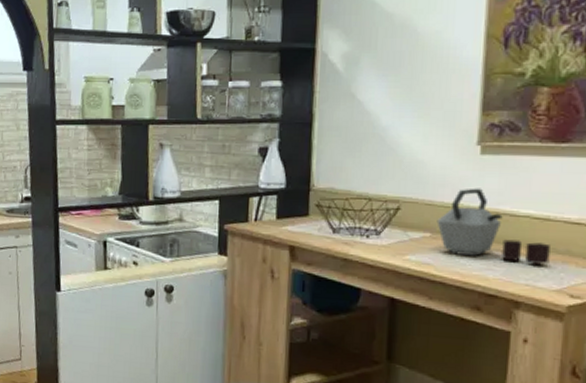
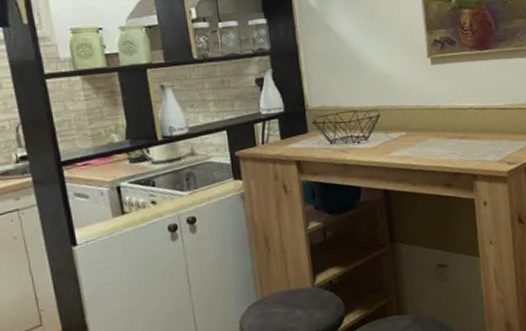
kettle: present [436,188,550,265] -> none [408,91,491,146]

